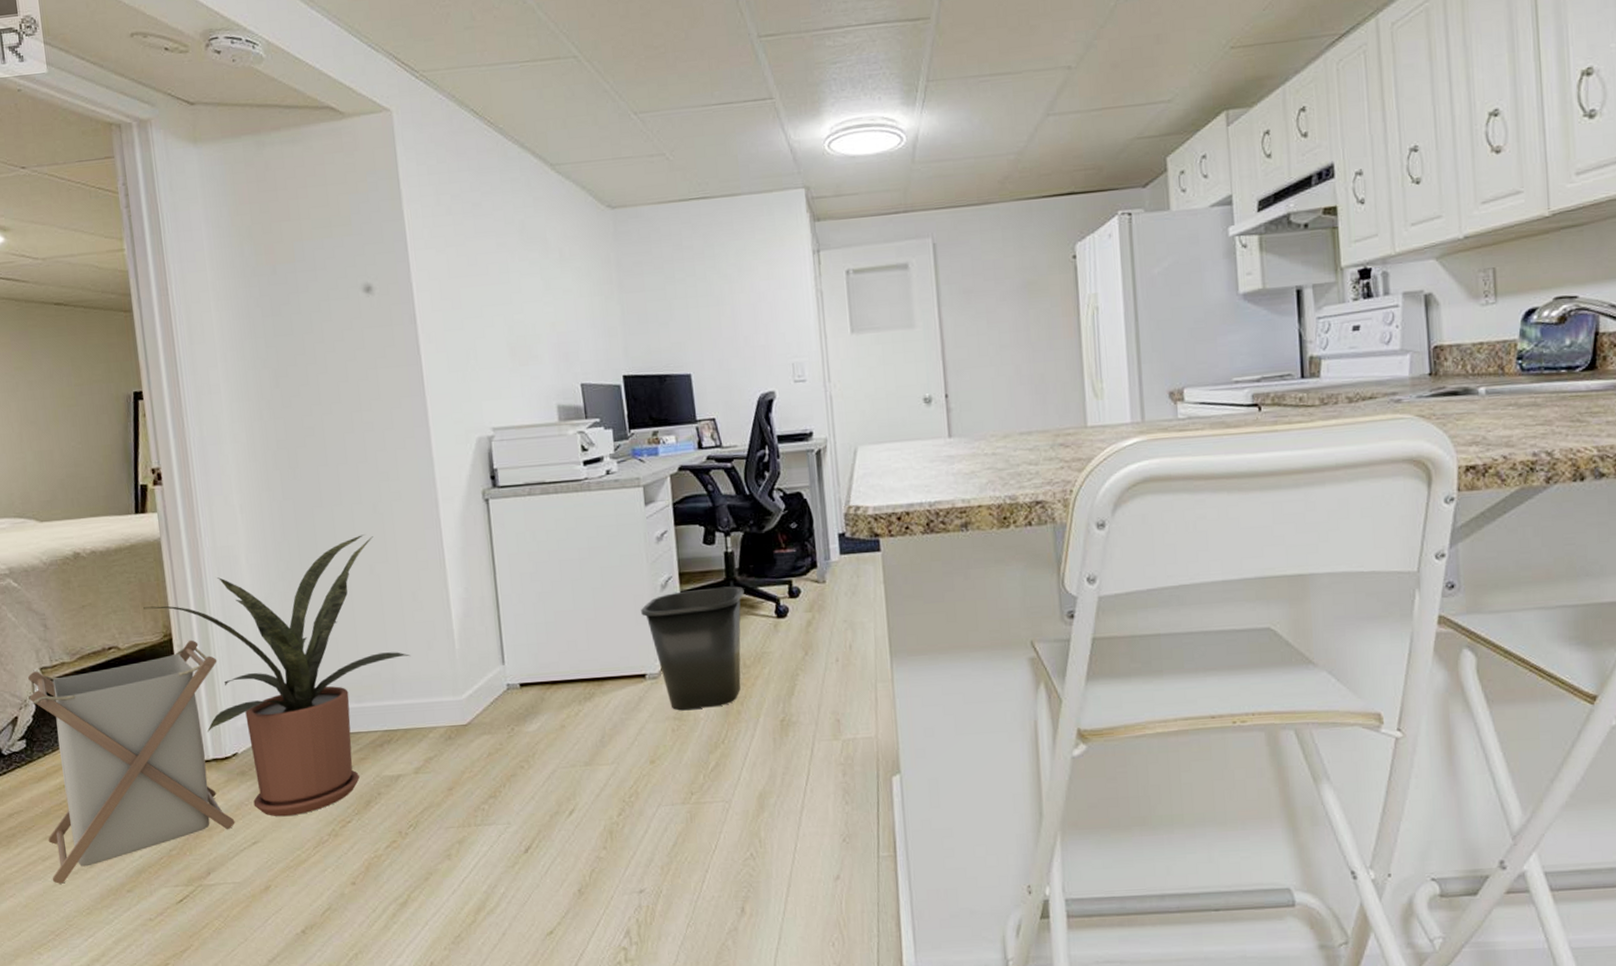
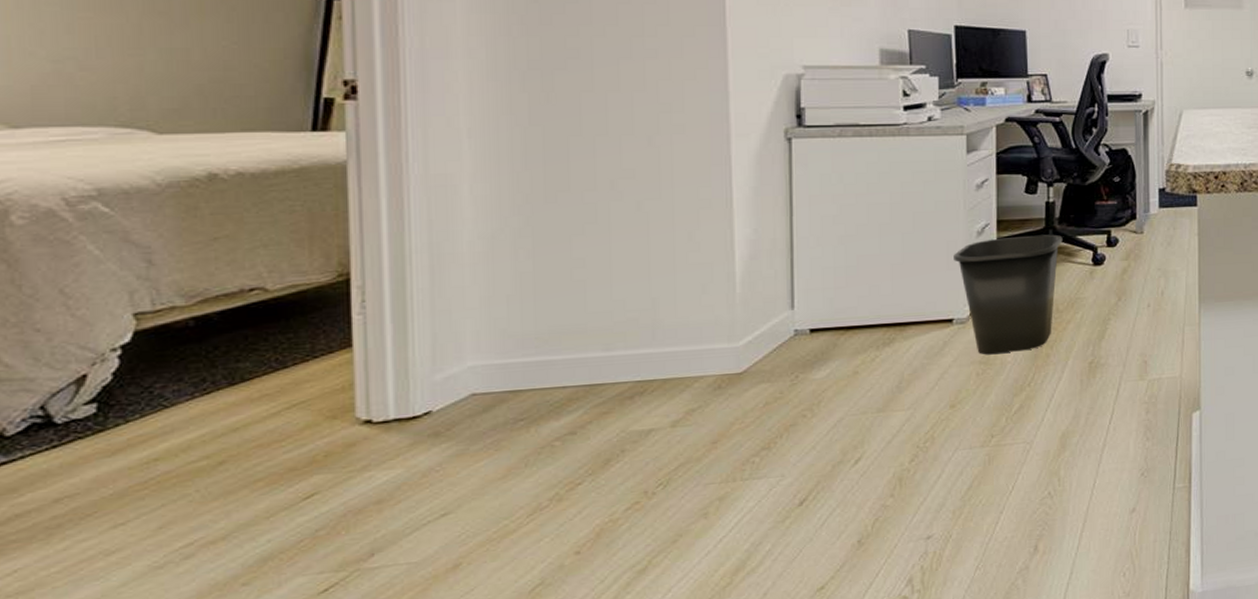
laundry basket: present [27,639,235,884] -> none [110,280,419,584]
house plant: present [143,534,410,817] -> none [311,168,678,483]

